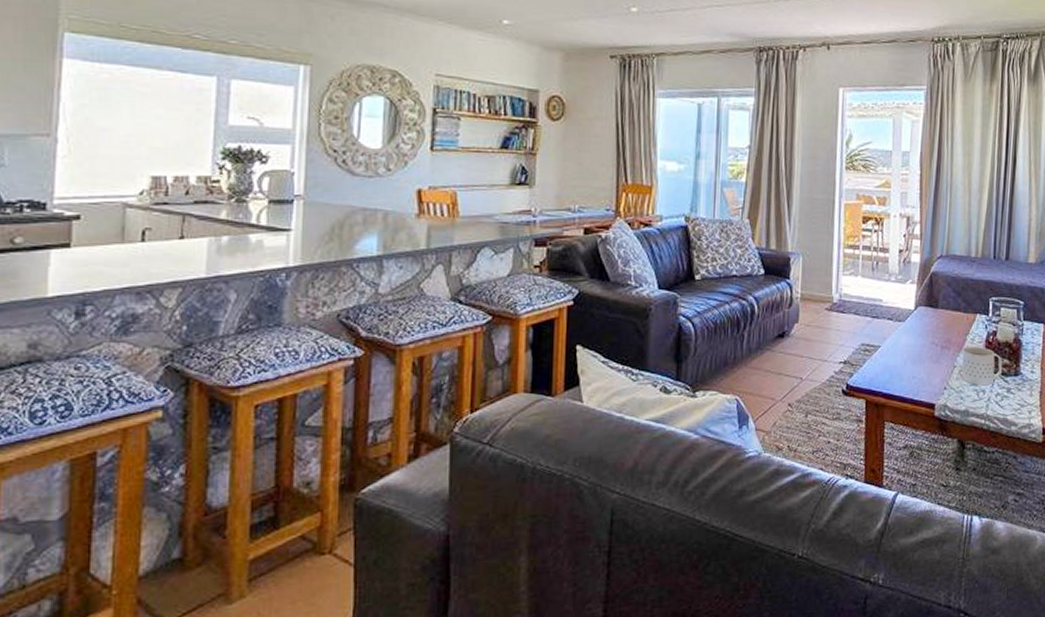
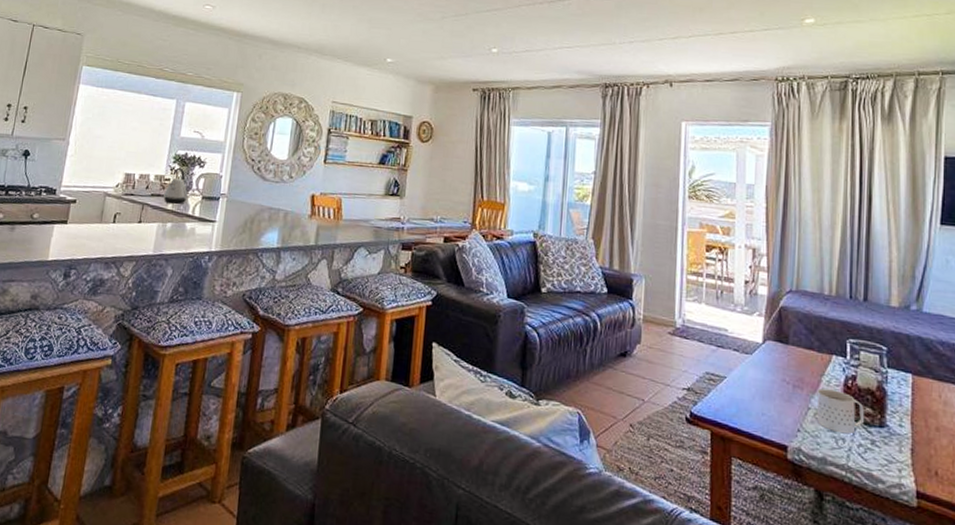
kettle: none [213,165,247,211] -> present [163,167,188,204]

